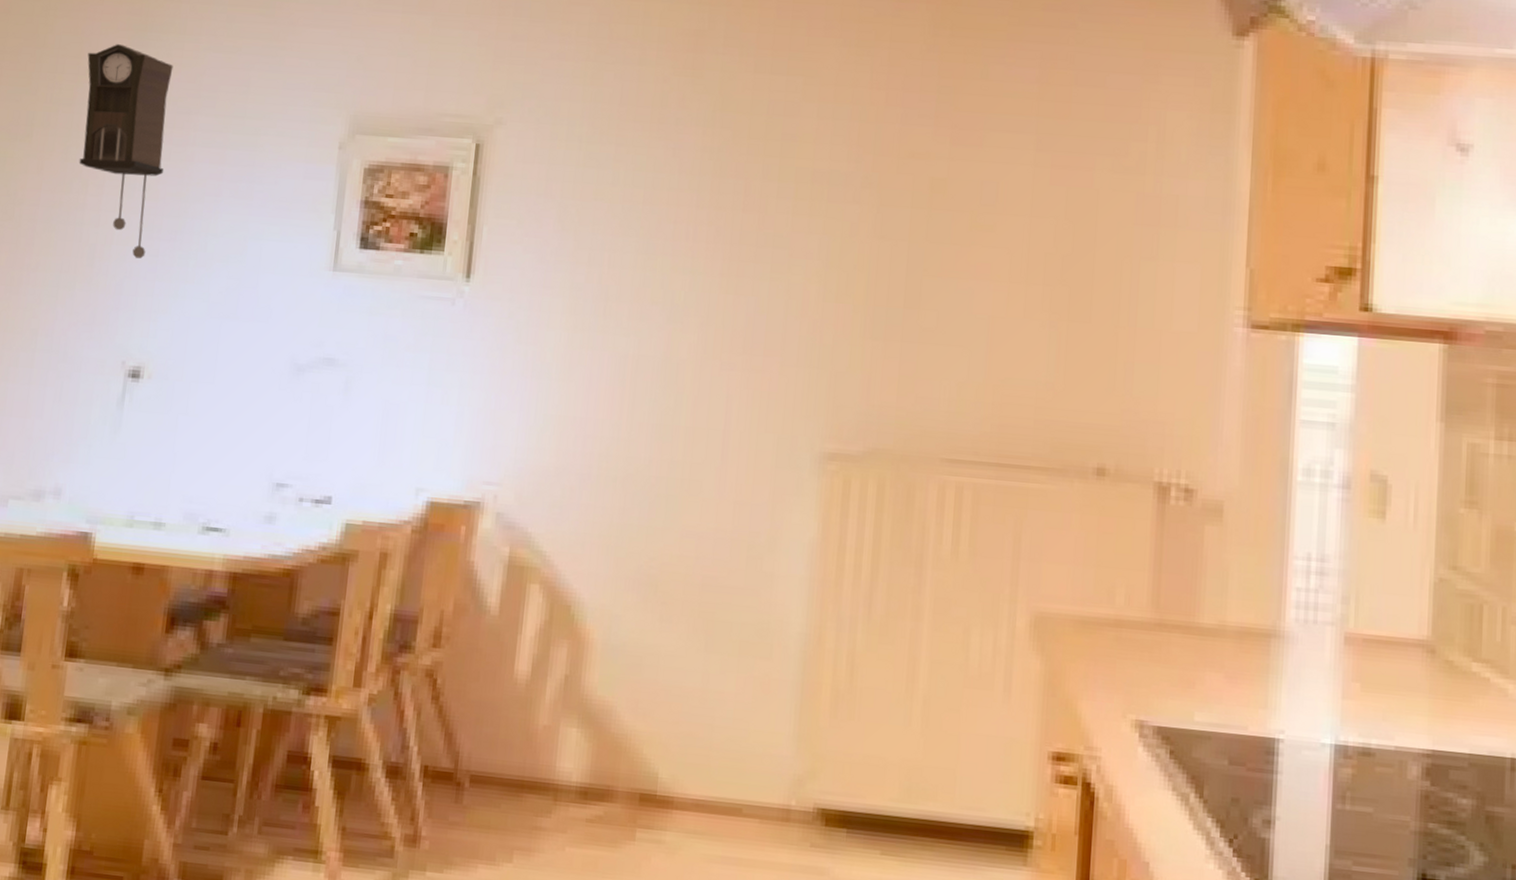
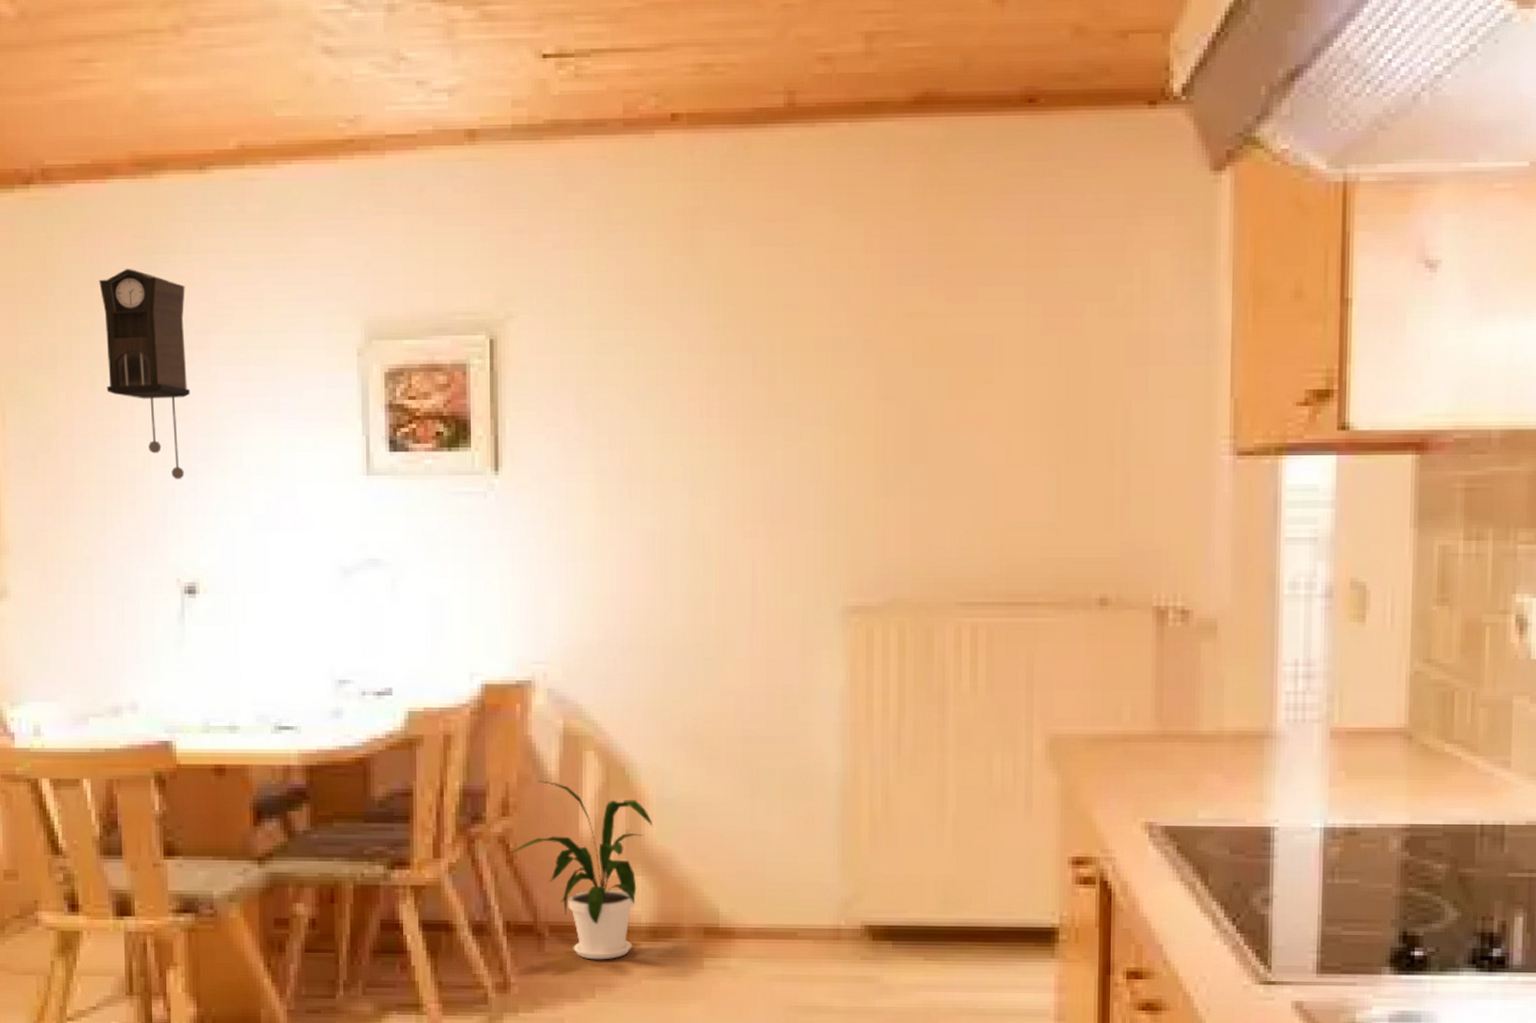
house plant: none [436,611,594,820] -> present [509,780,652,960]

